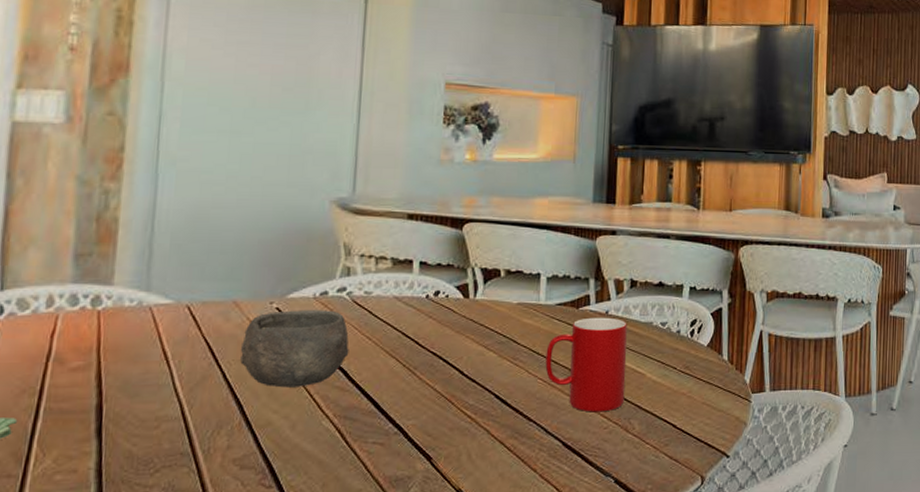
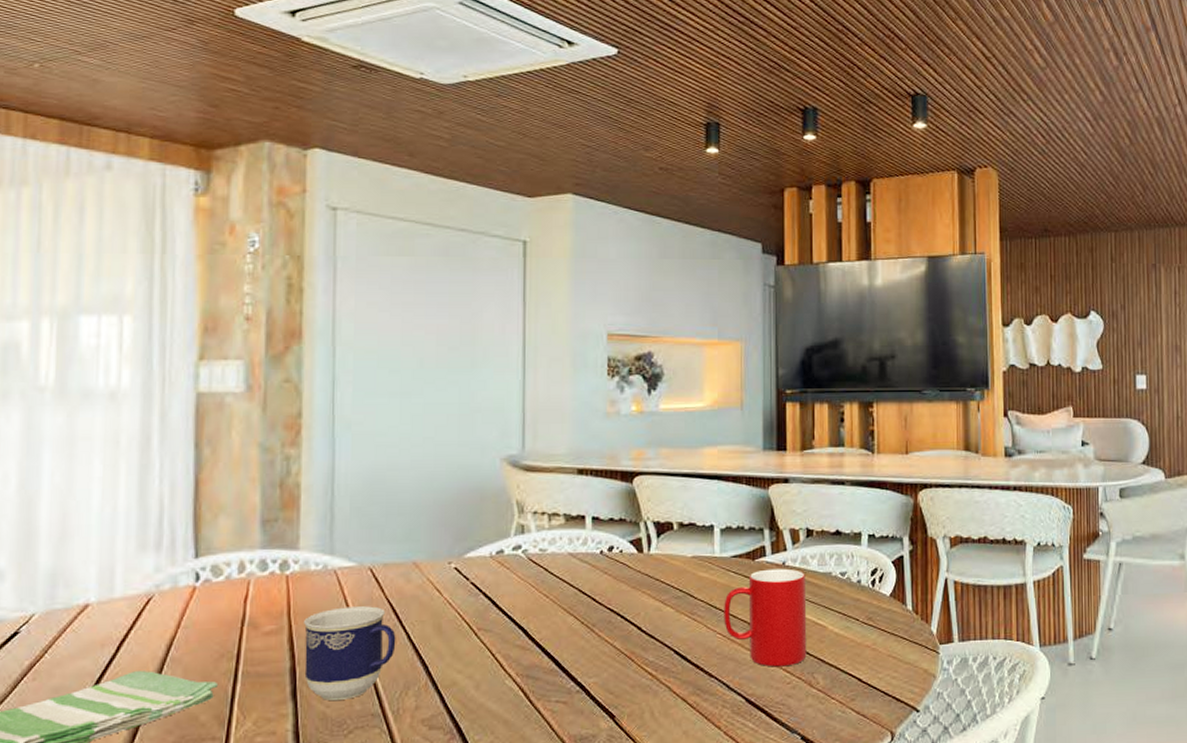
cup: none [111,344,211,440] -> present [303,606,396,701]
bowl: present [240,310,349,388] -> none [423,568,528,648]

